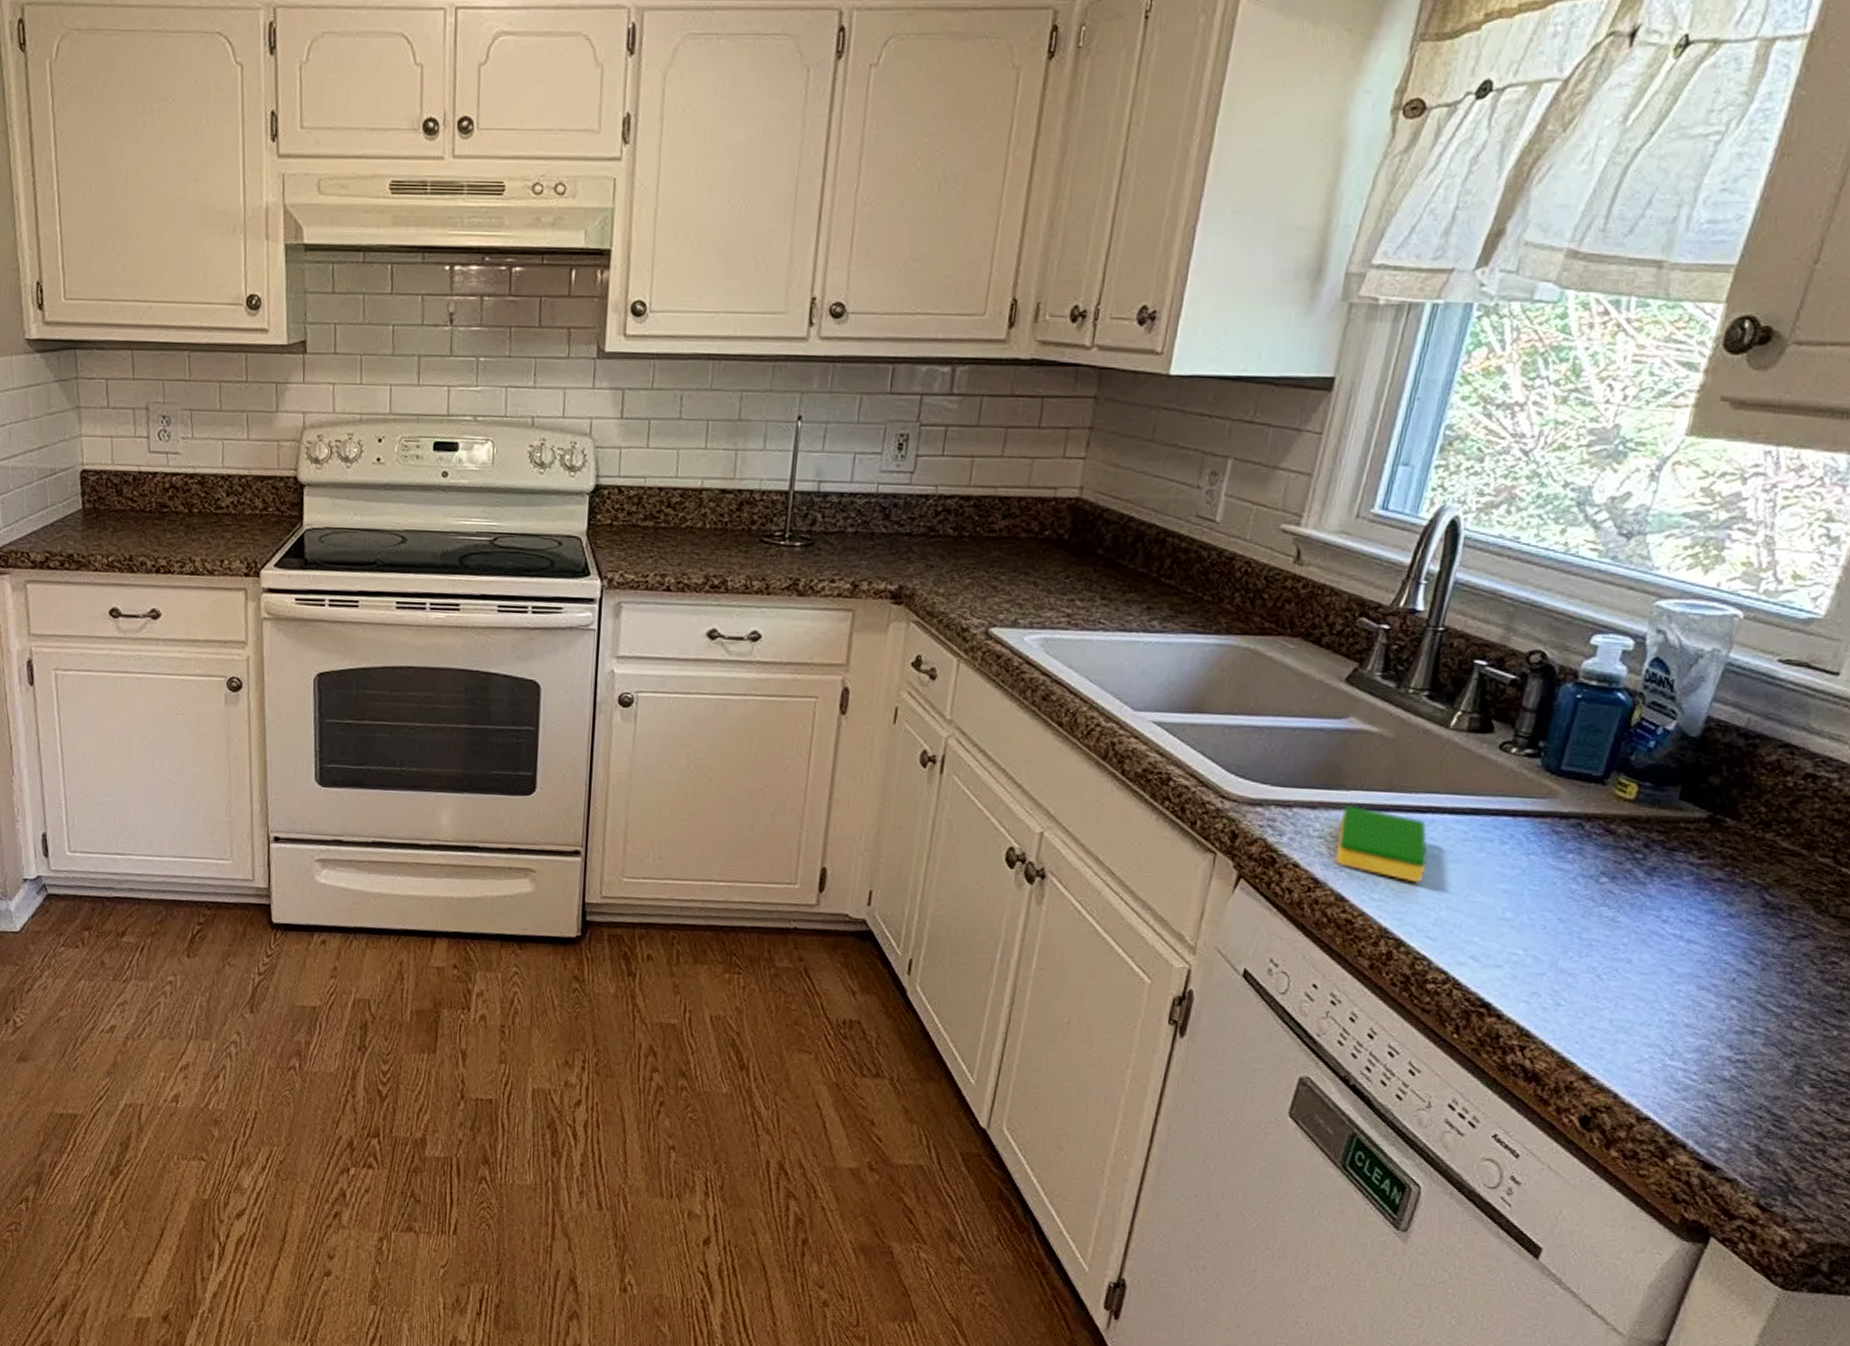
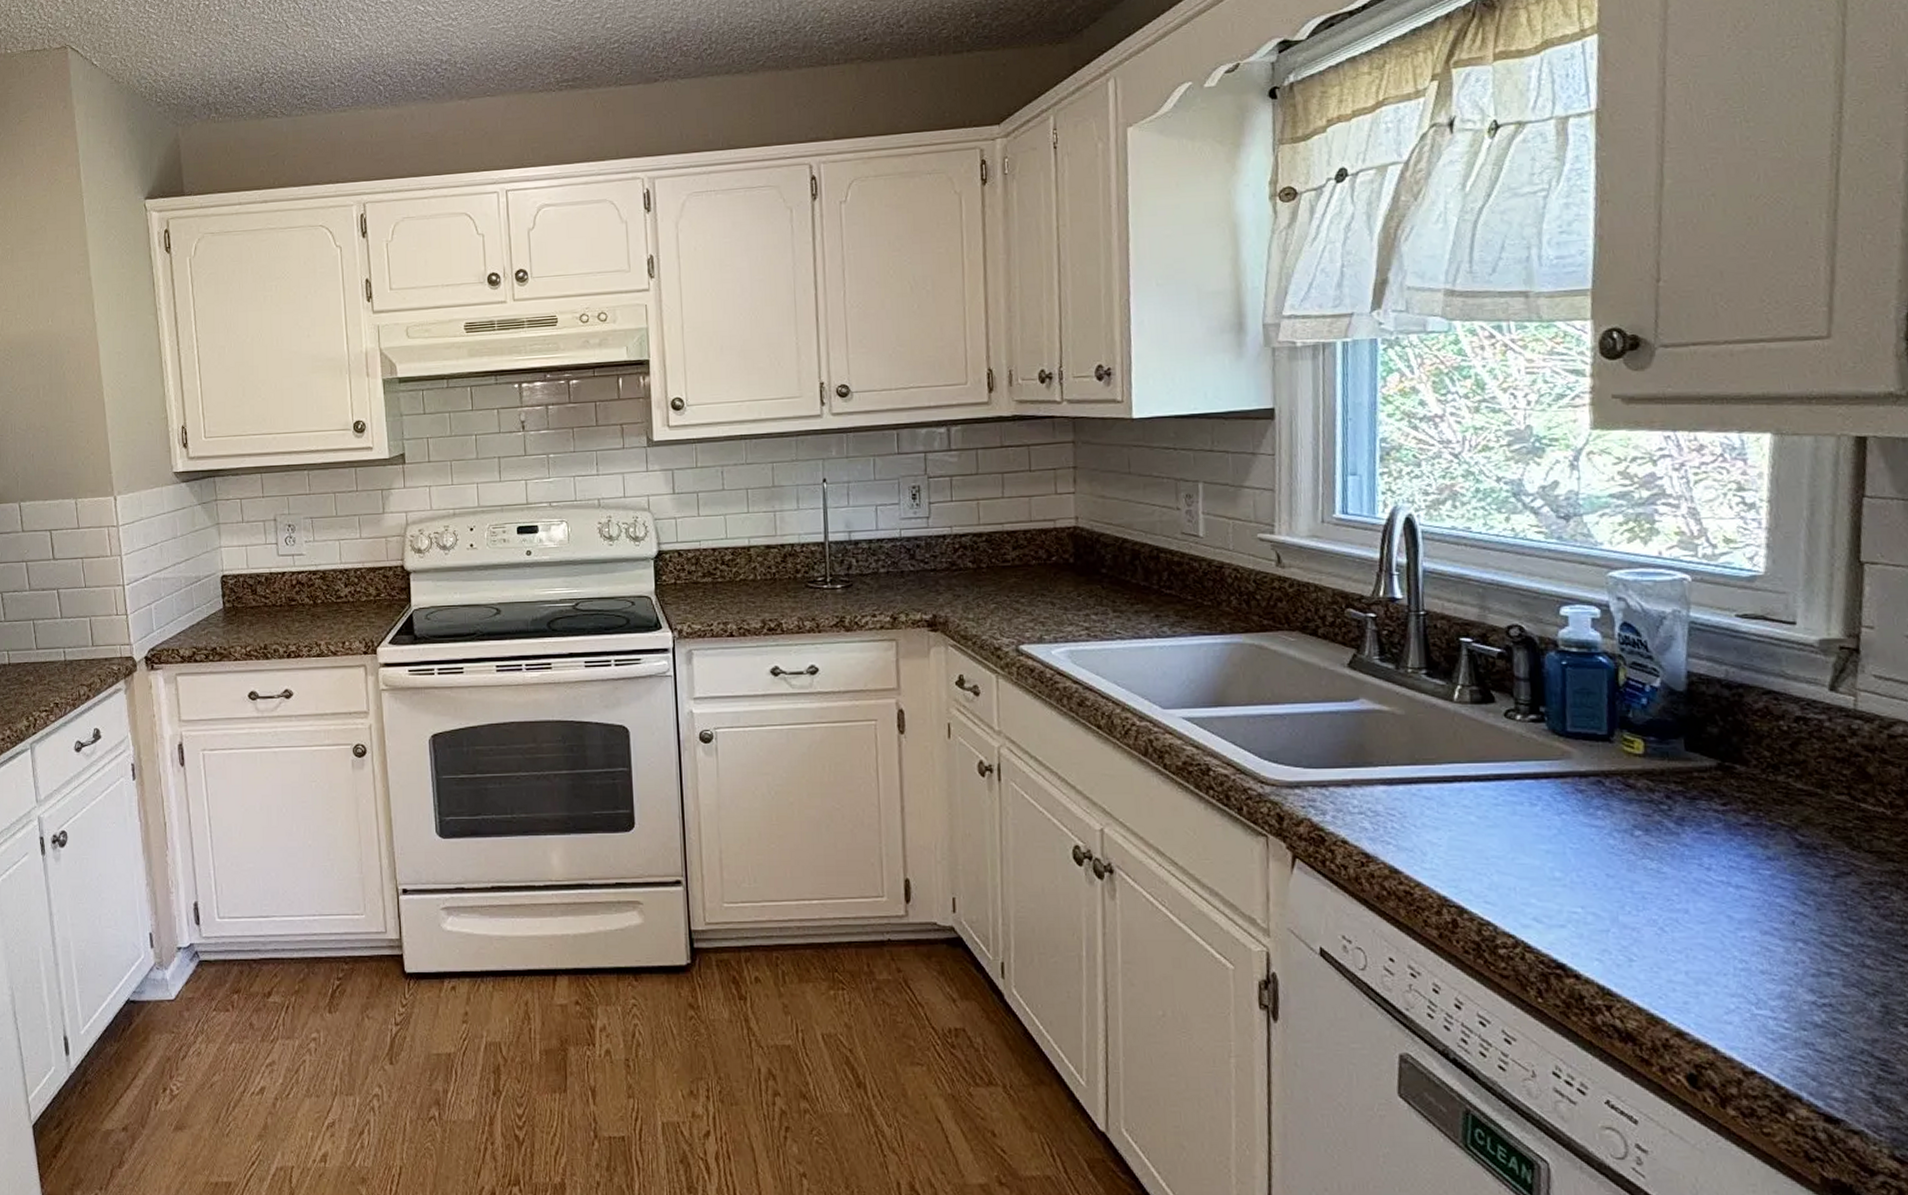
dish sponge: present [1334,805,1428,883] -> none [1375,781,1468,850]

